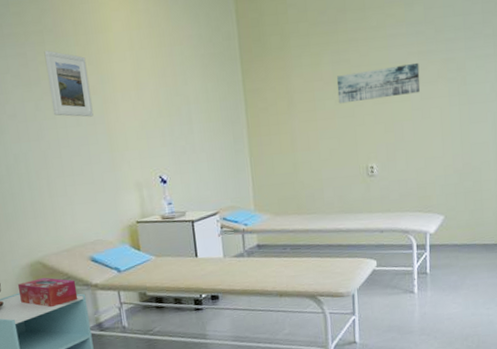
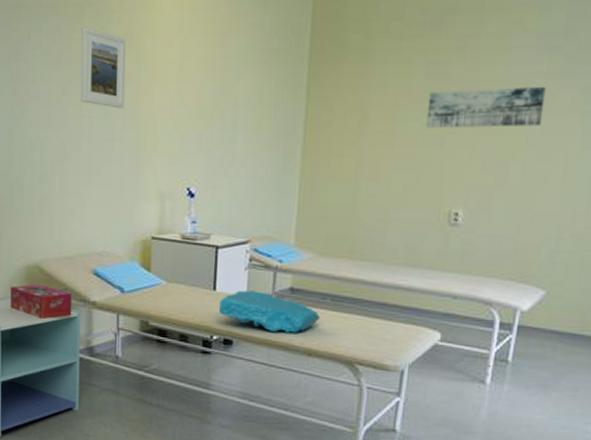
decorative stone: none [202,251,284,283] -> present [219,289,320,333]

